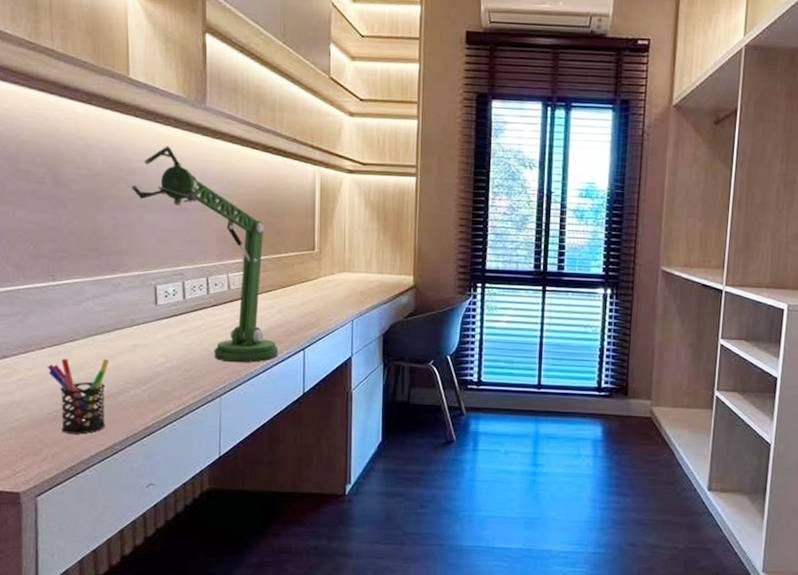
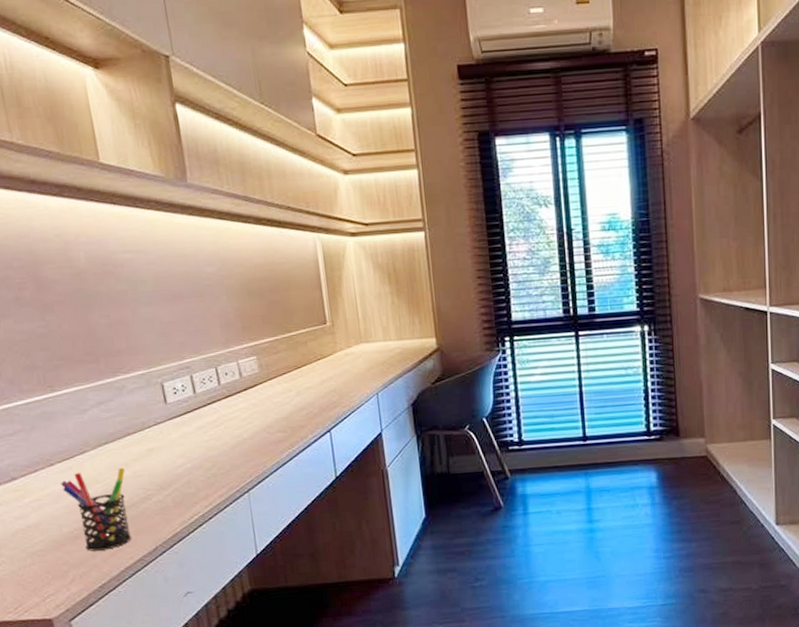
desk lamp: present [132,146,278,363] -> none [120,231,303,455]

